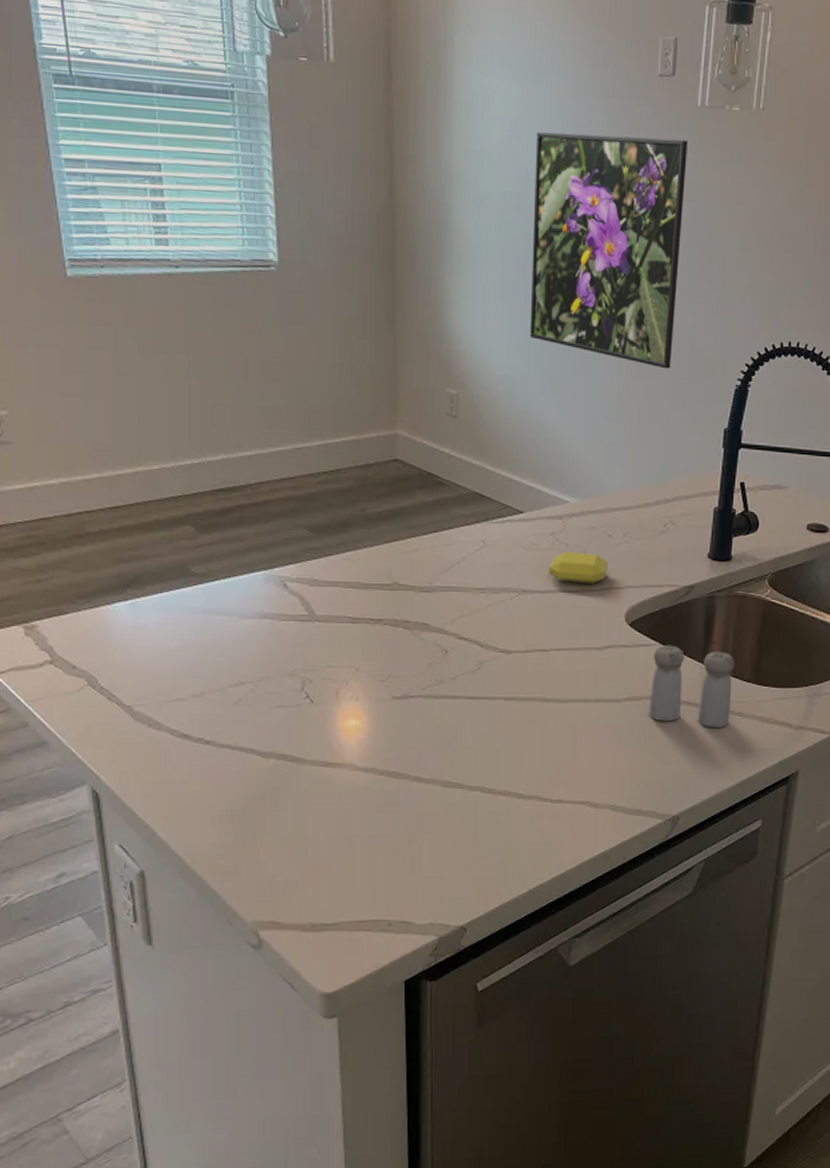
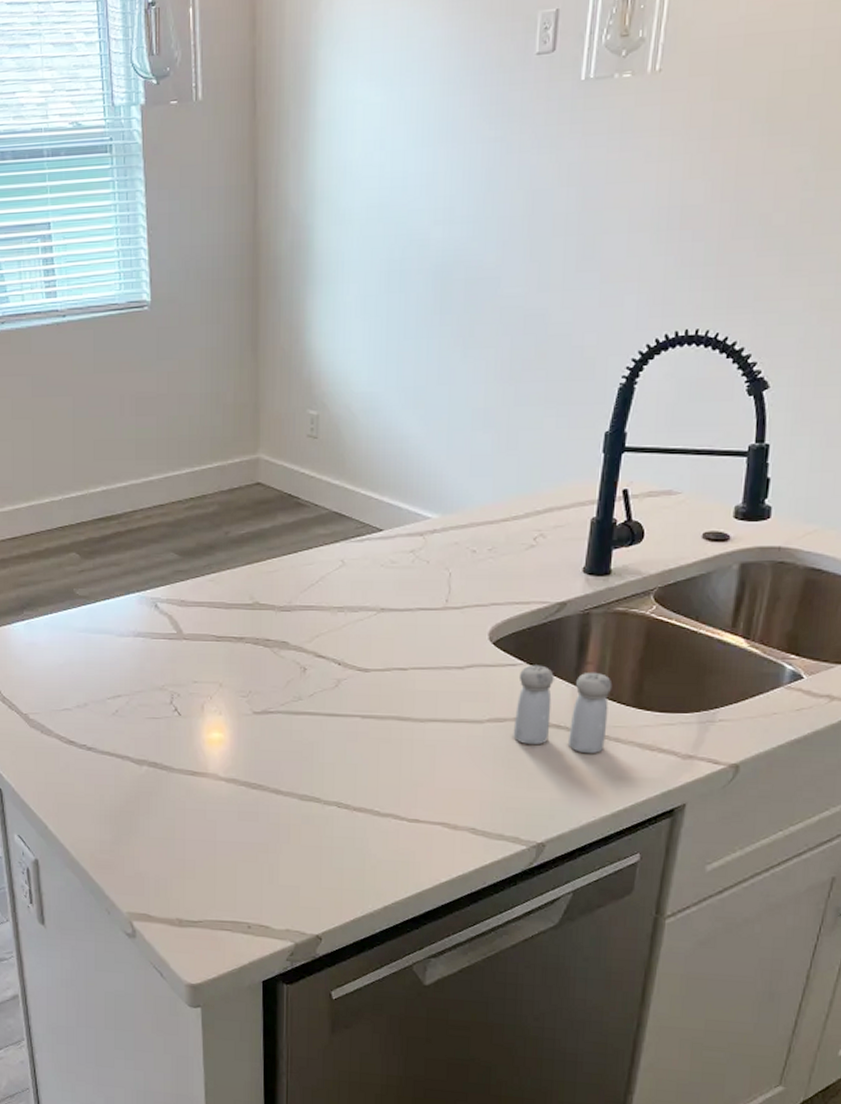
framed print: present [529,132,689,369] -> none [391,120,570,372]
soap bar: present [549,551,608,585] -> none [408,568,471,602]

